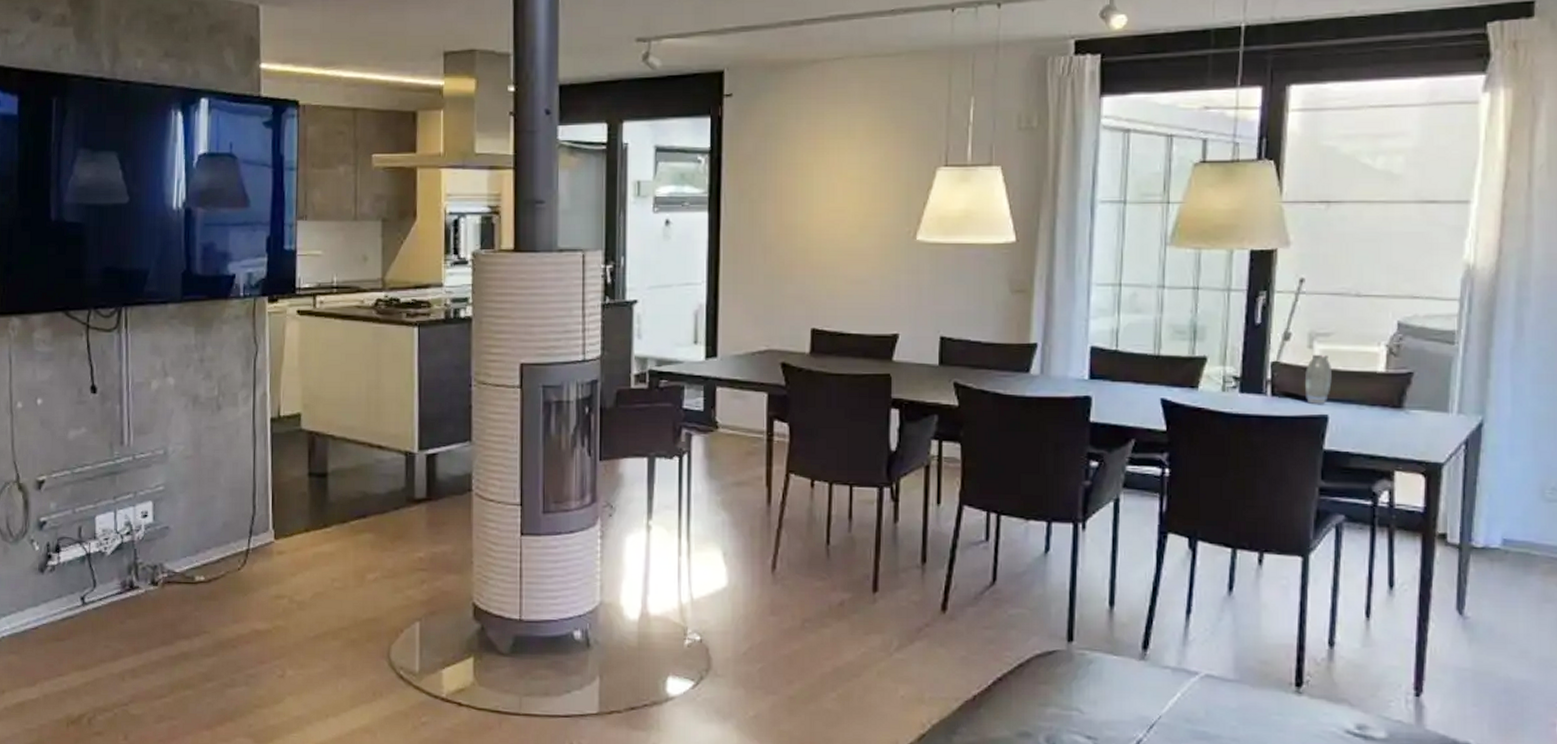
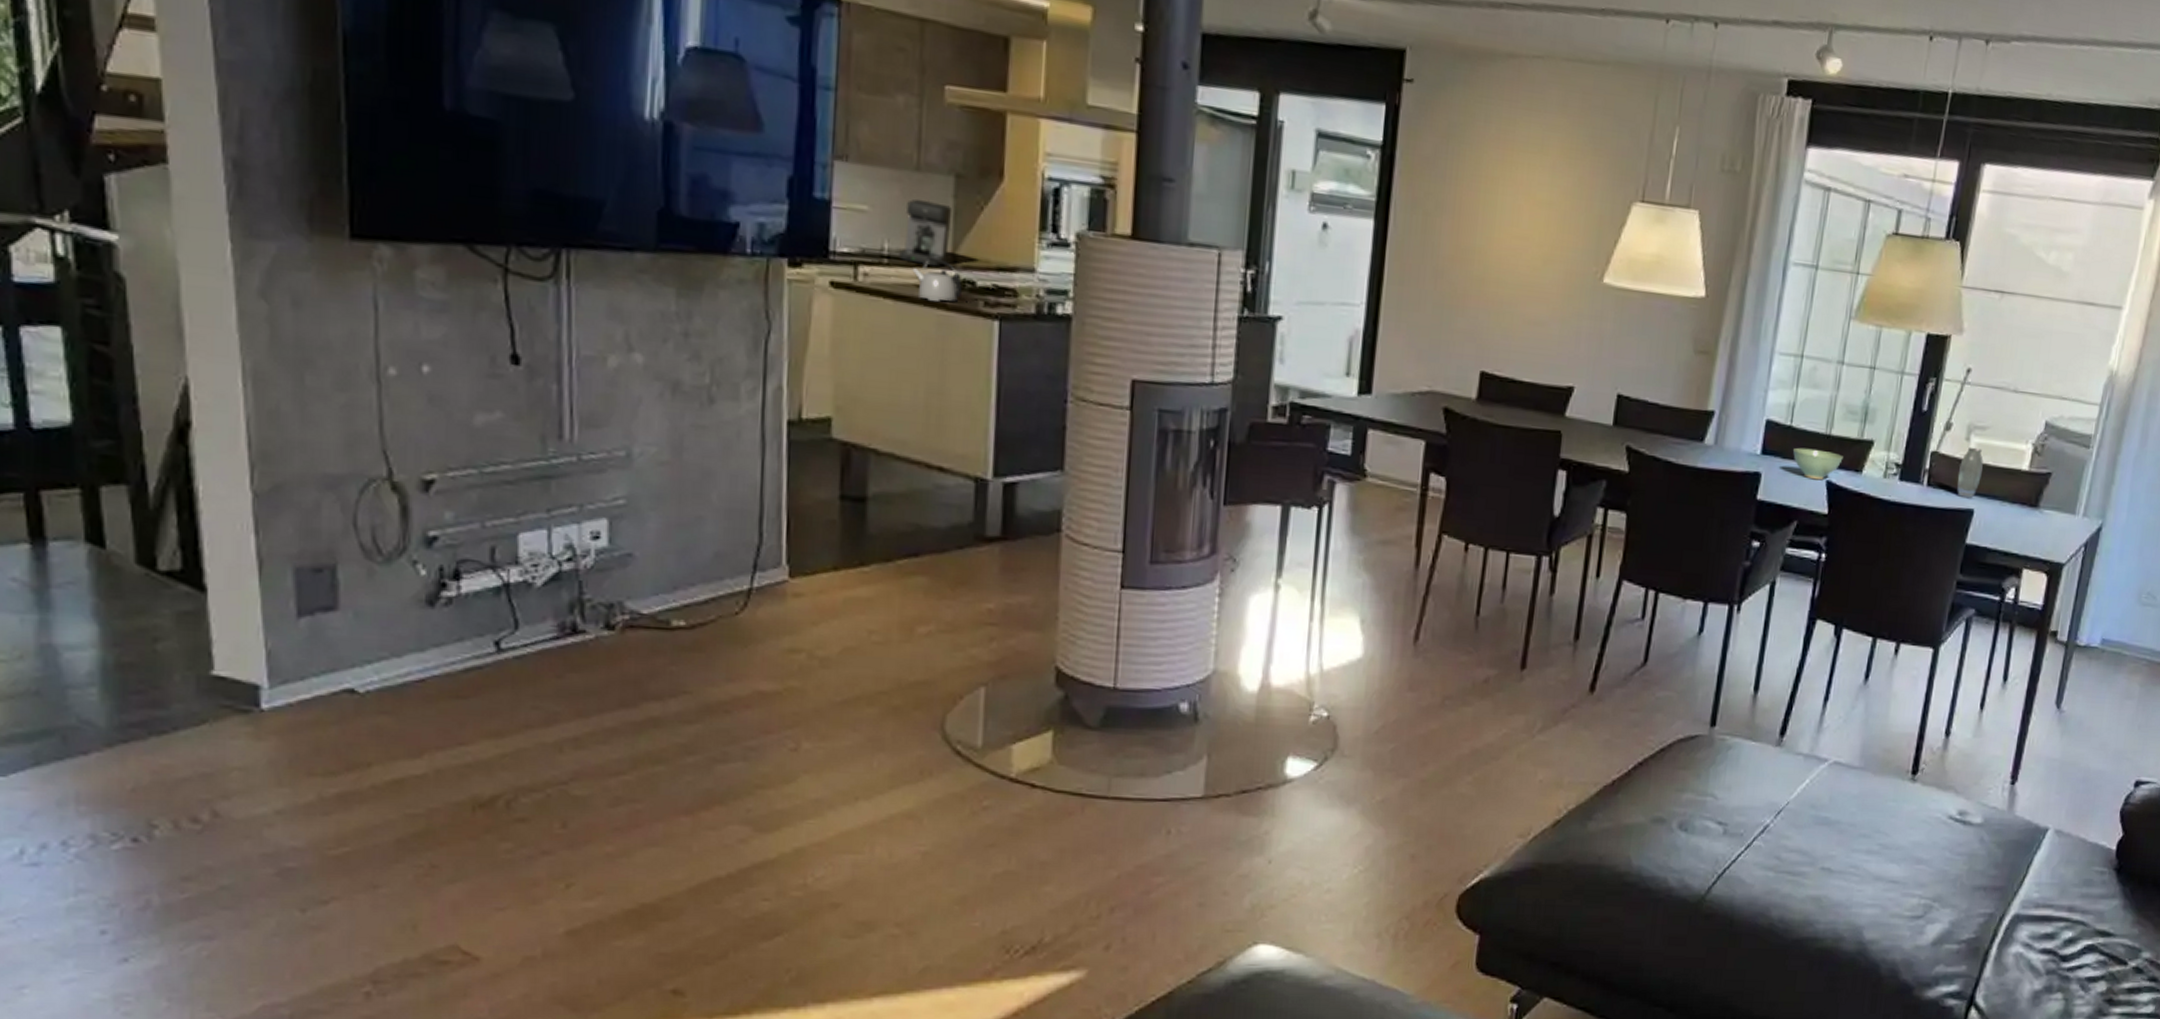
coffee maker: none [343,241,381,291] -> present [897,198,953,267]
kettle: none [354,284,391,317] -> present [912,257,963,302]
bowl: none [1122,370,1176,399] -> present [1793,447,1843,481]

